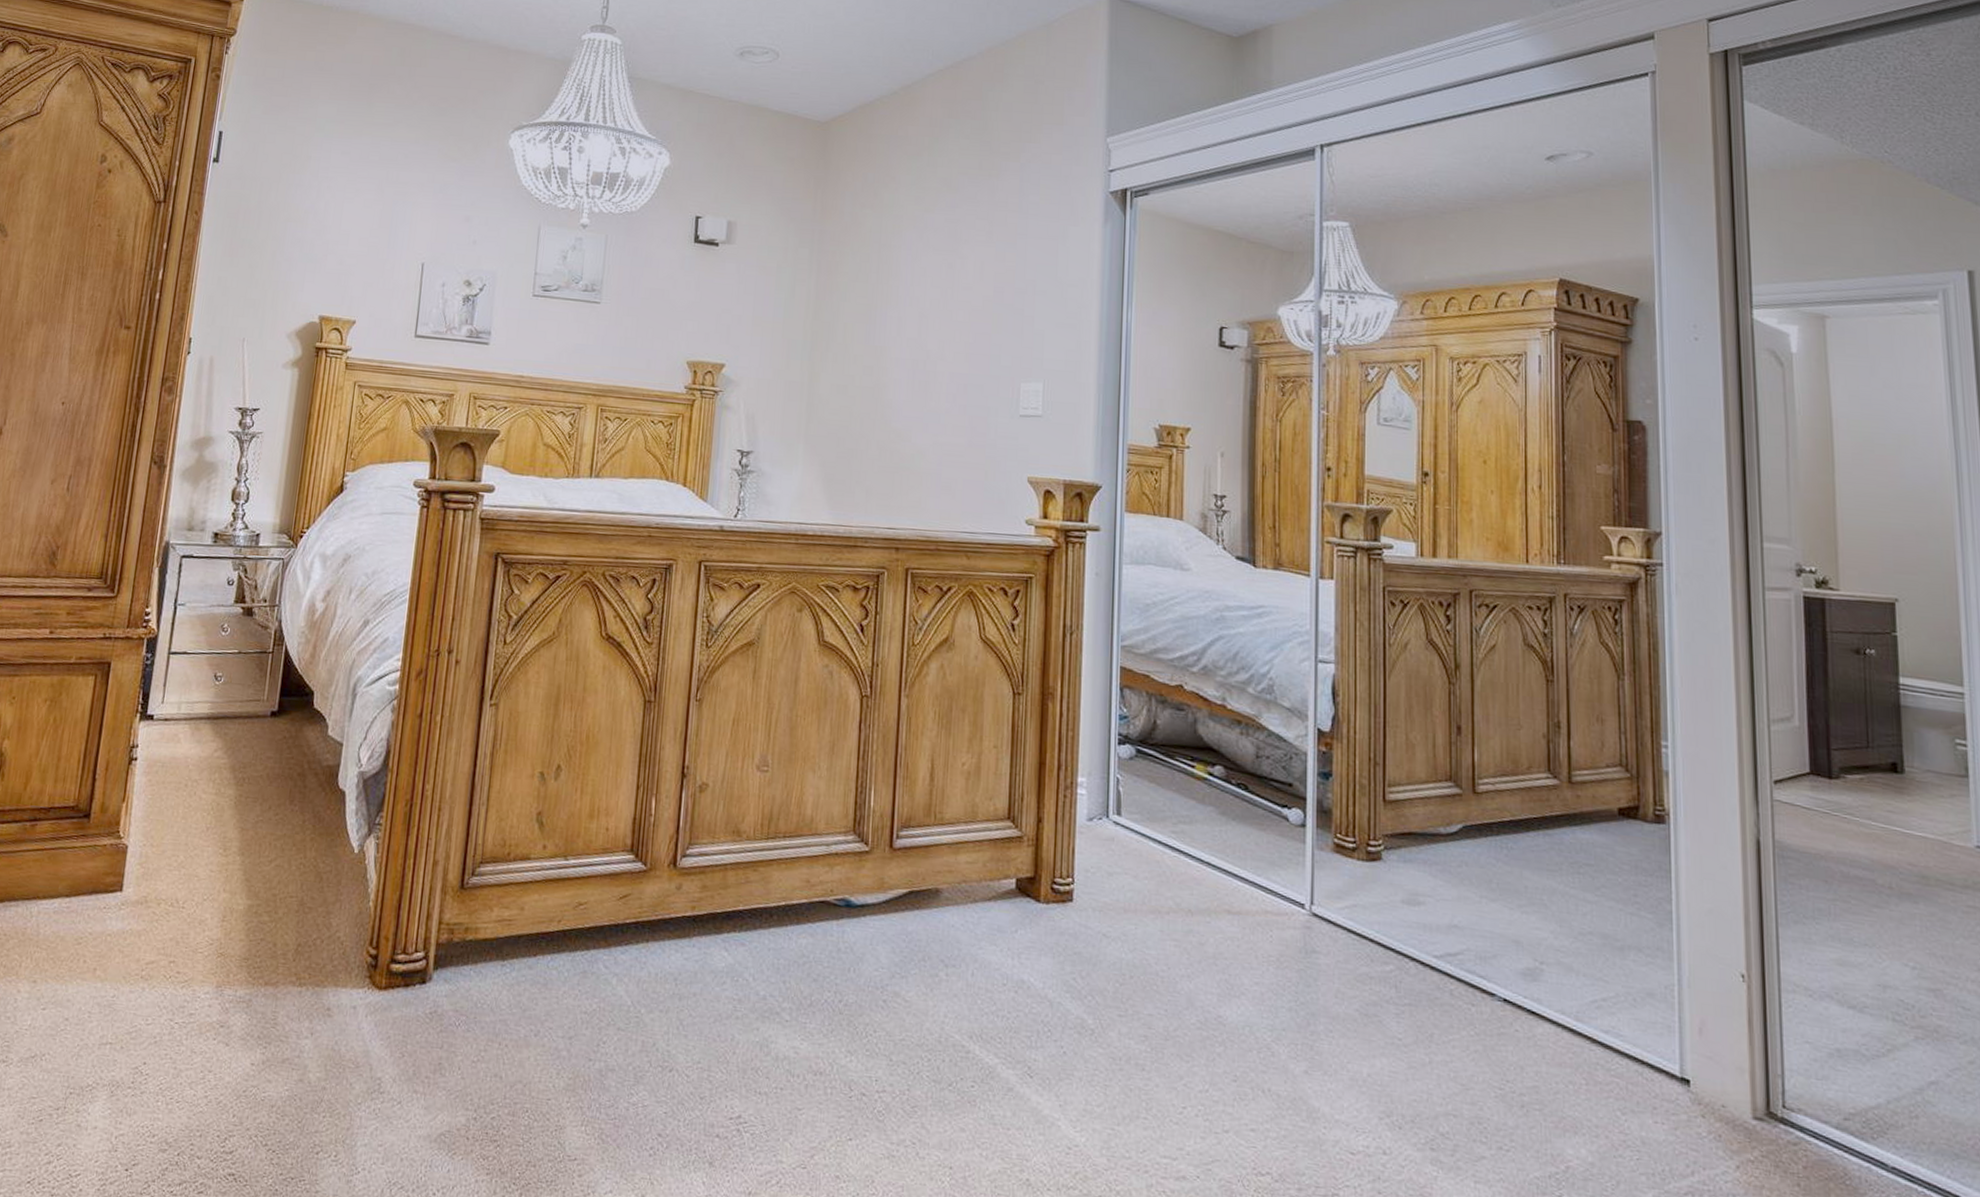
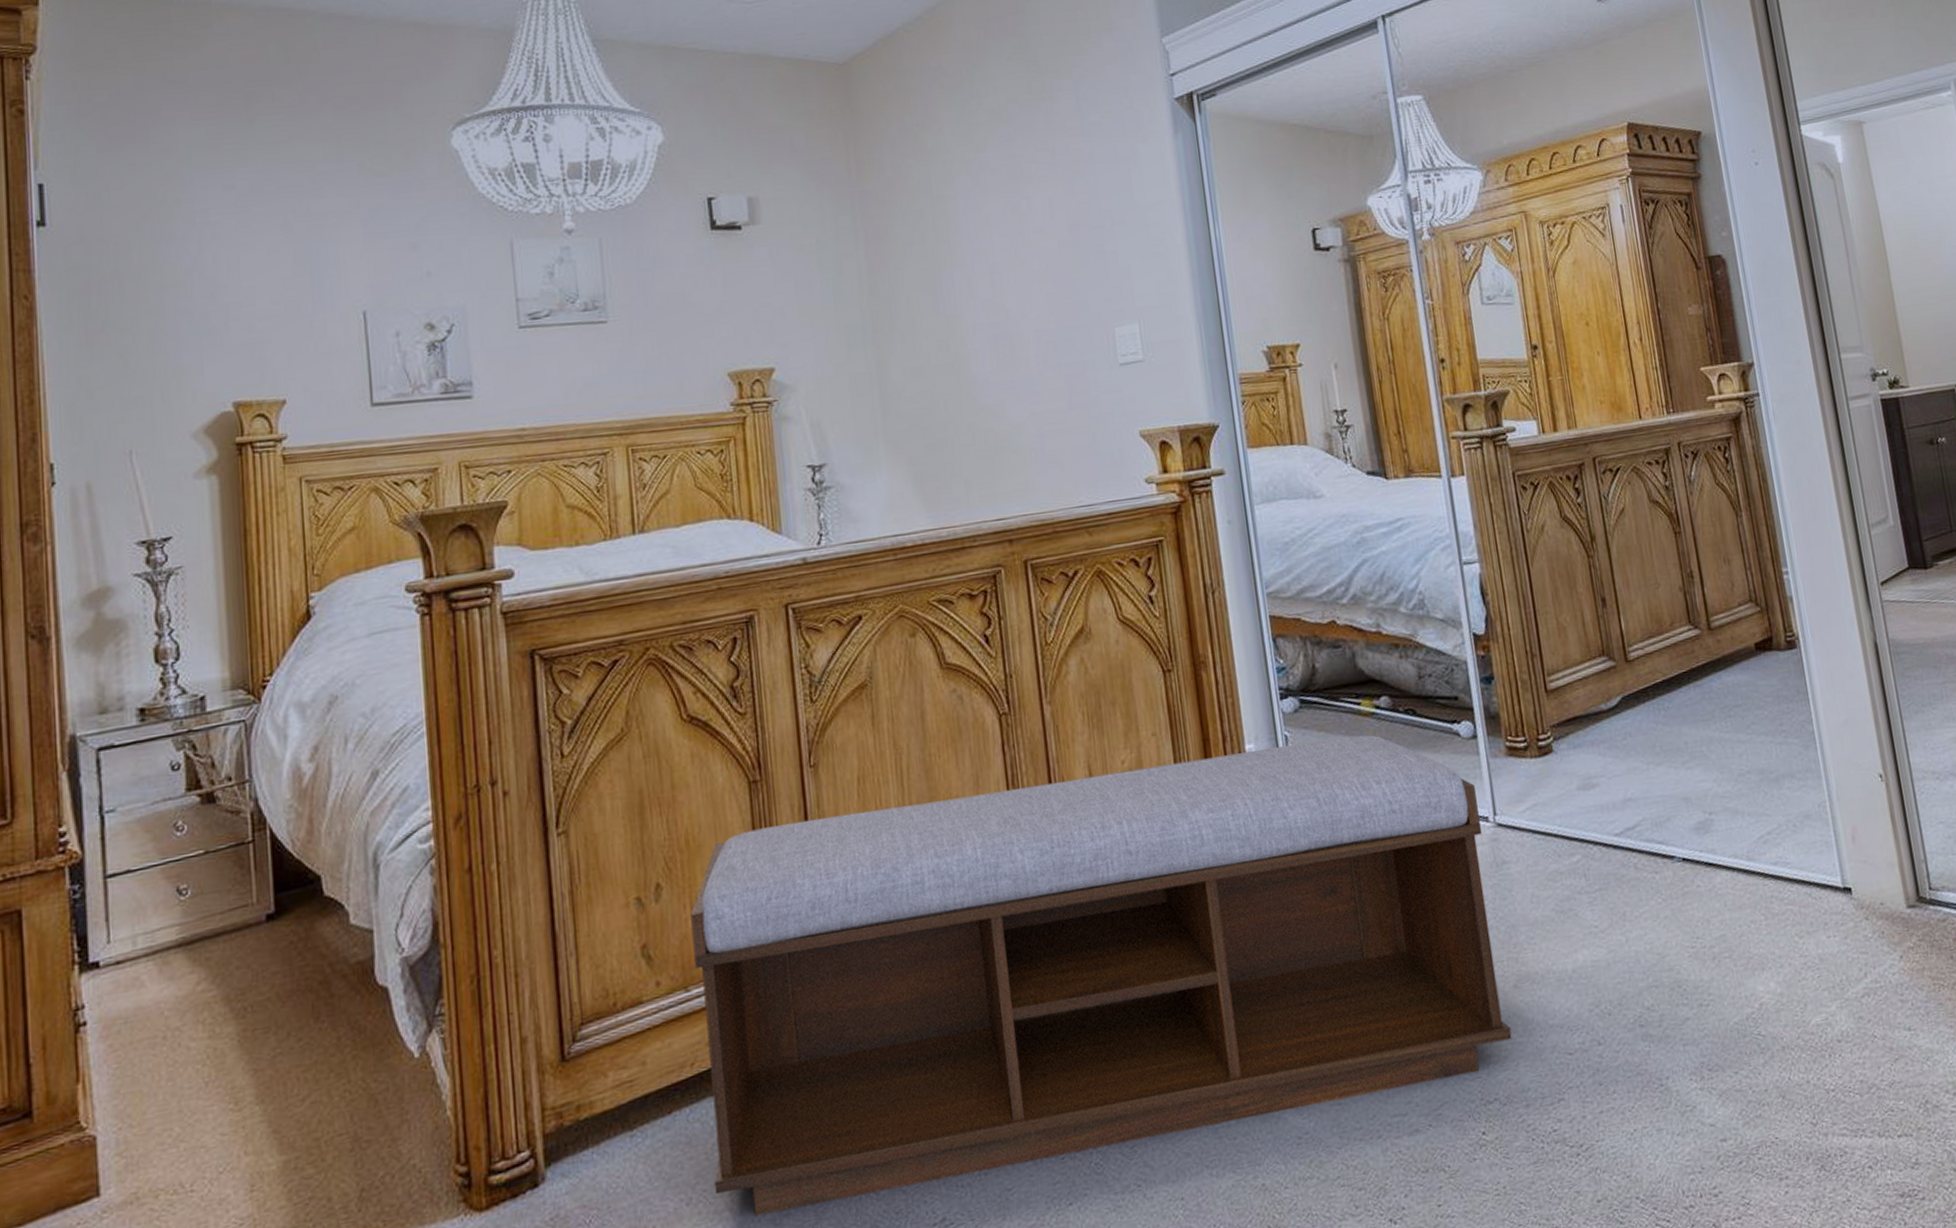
bench: none [558,740,1297,1142] -> present [690,734,1512,1216]

